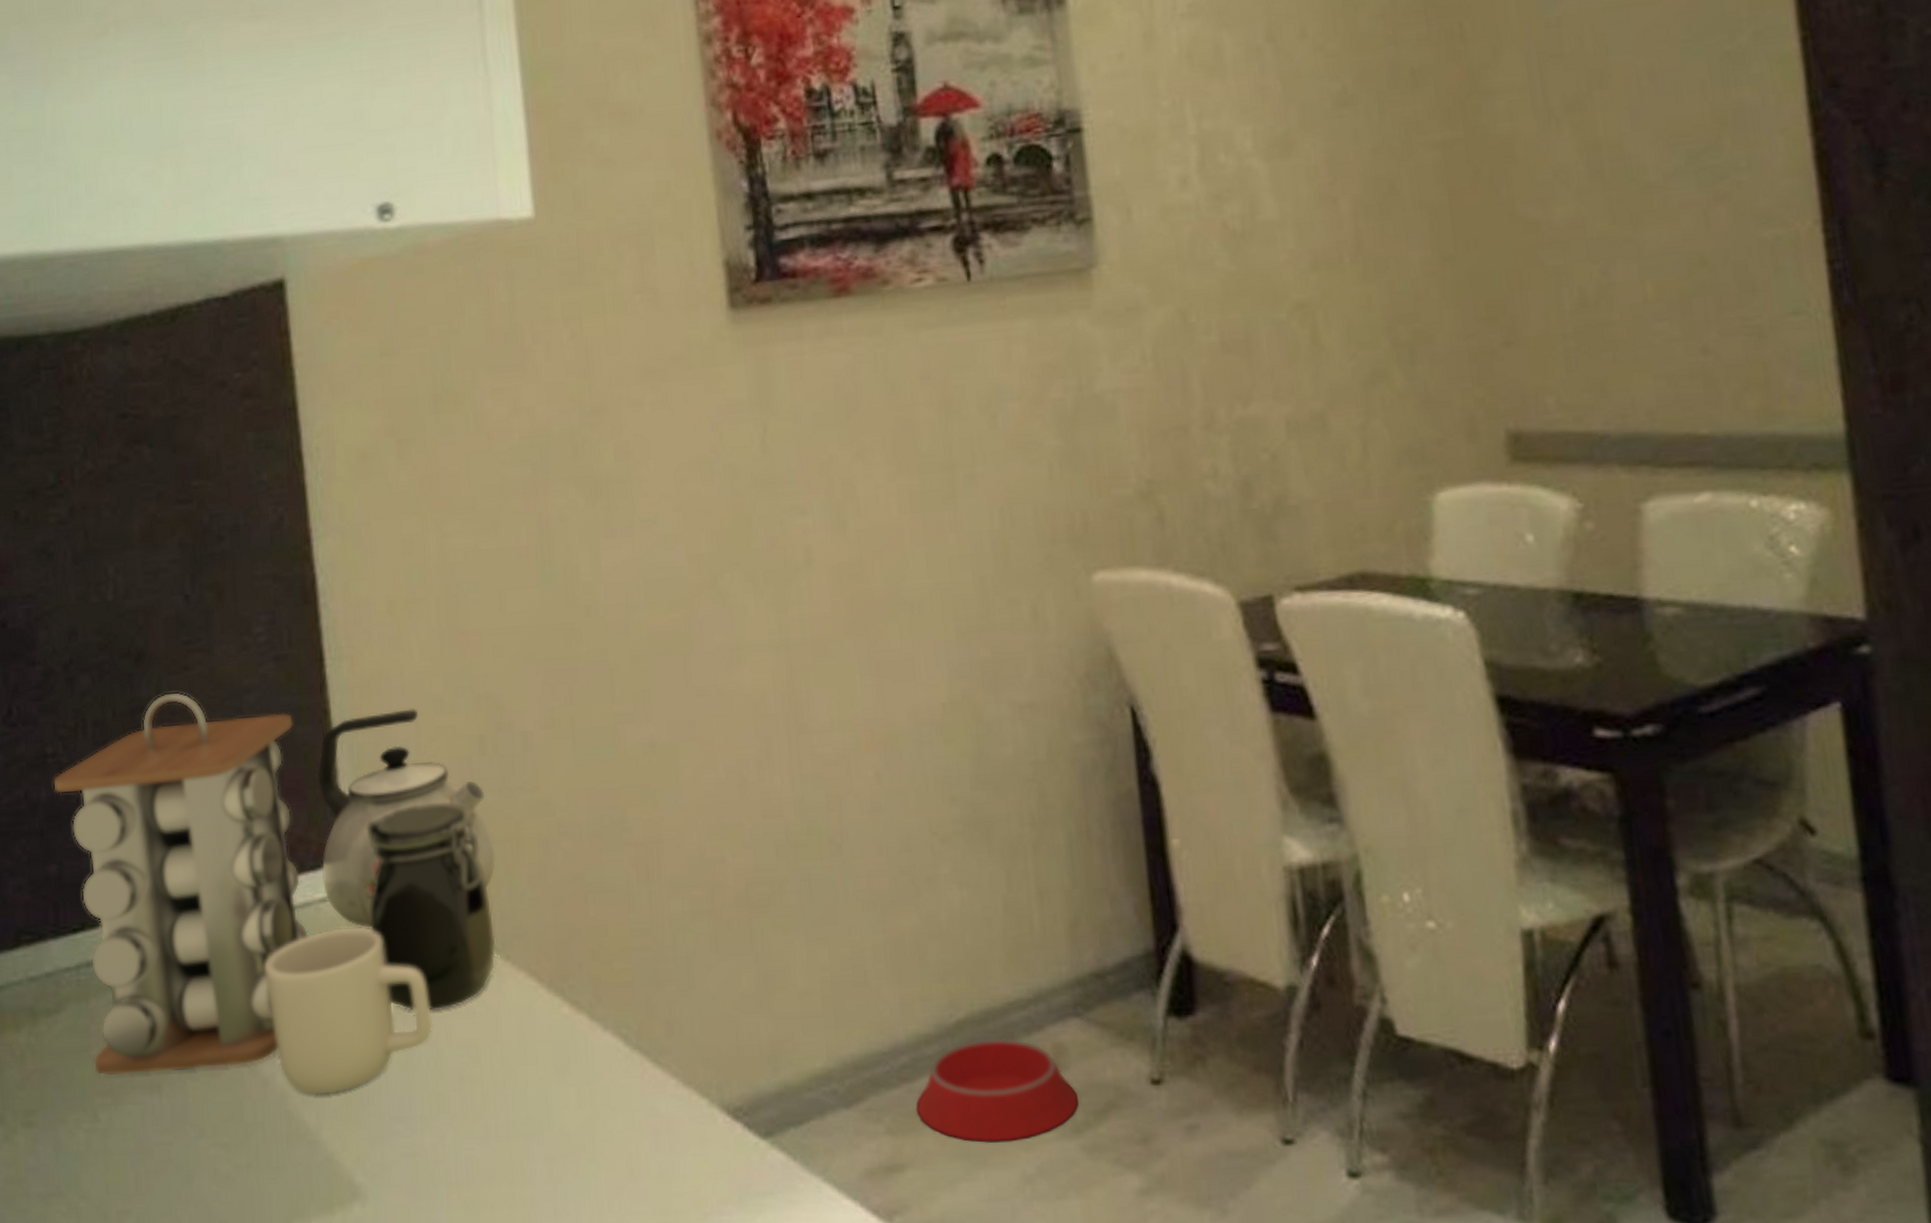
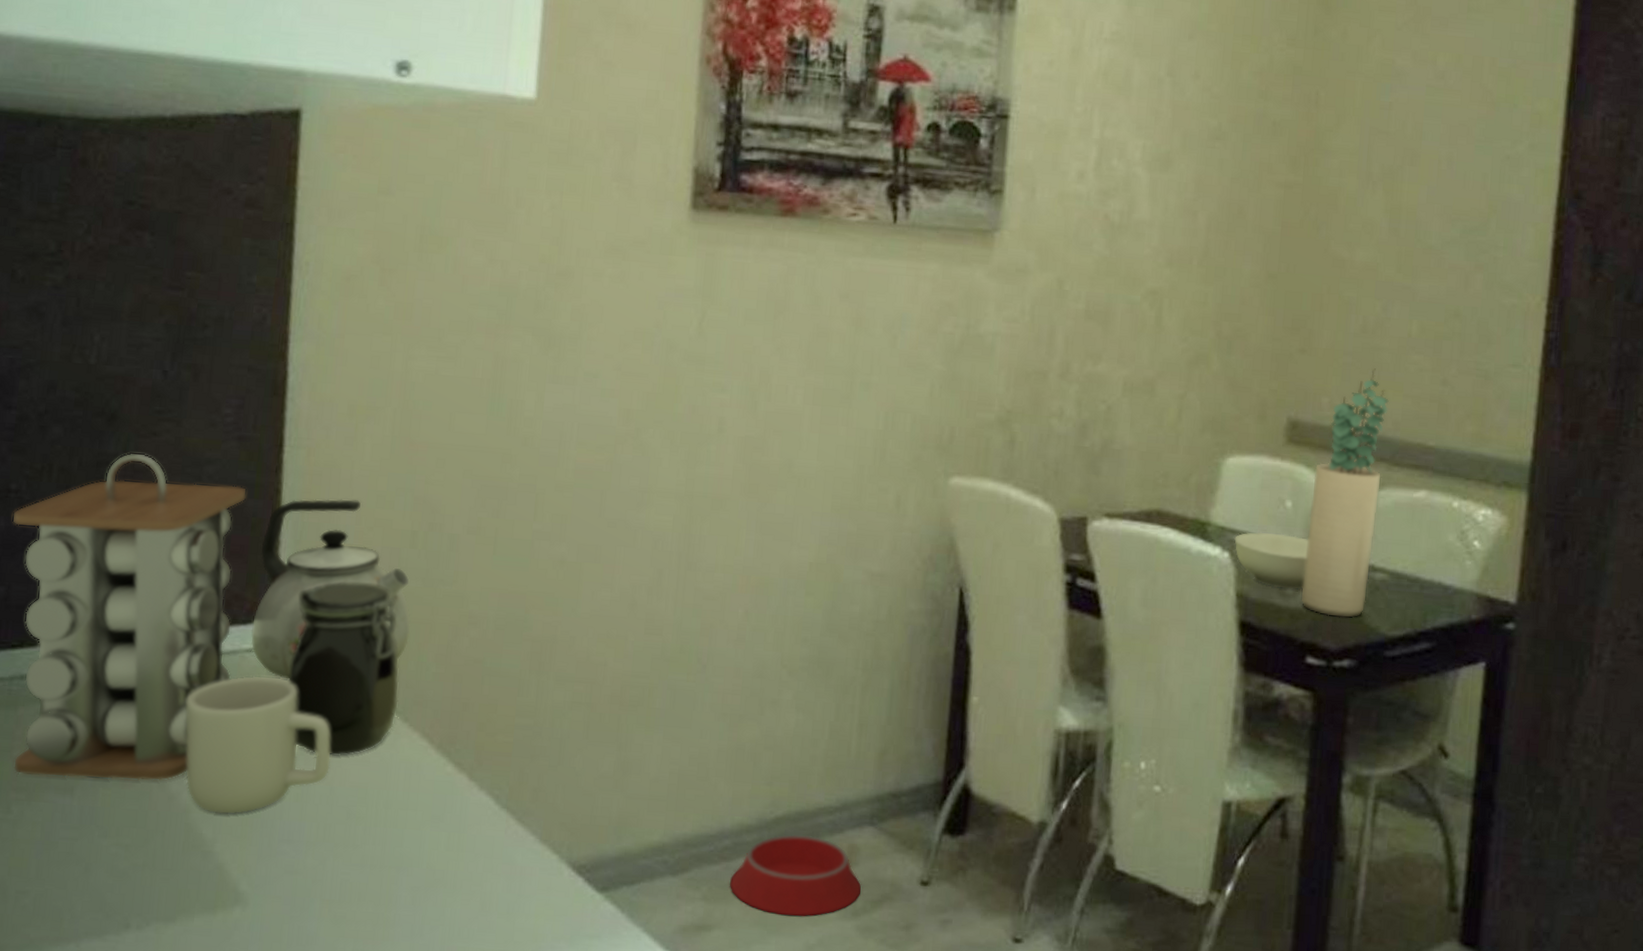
bowl: none [1467,577,1572,646] -> present [1234,532,1309,590]
vase: none [1555,349,1659,673] -> present [1300,368,1389,618]

